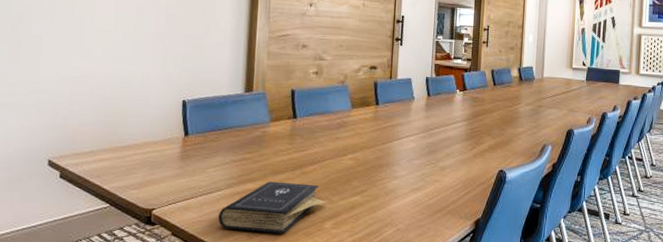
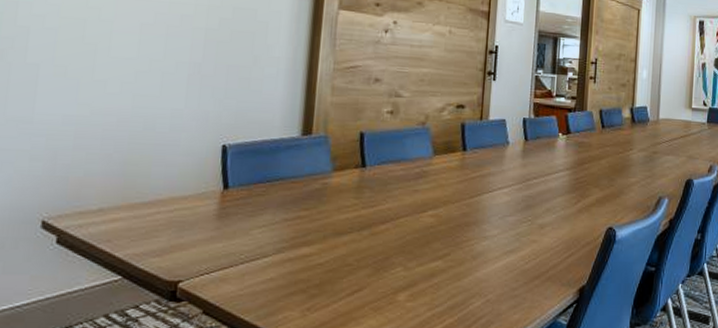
book: present [218,181,326,233] -> none [264,244,399,309]

